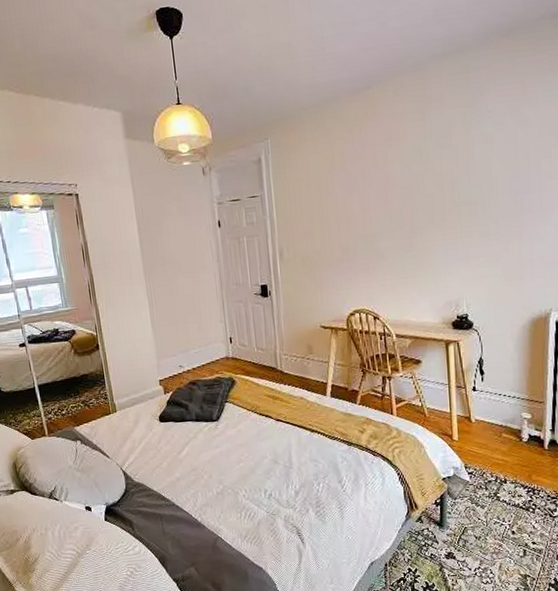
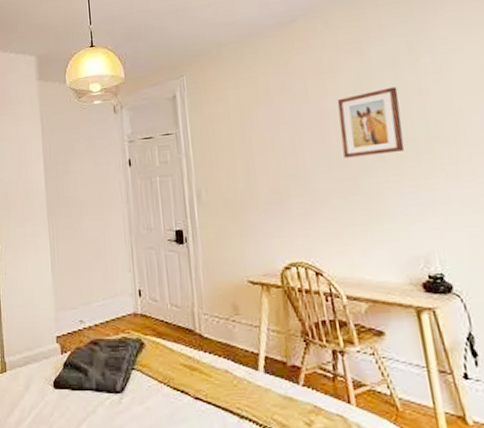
wall art: none [400,155,451,220] -> present [337,86,405,158]

